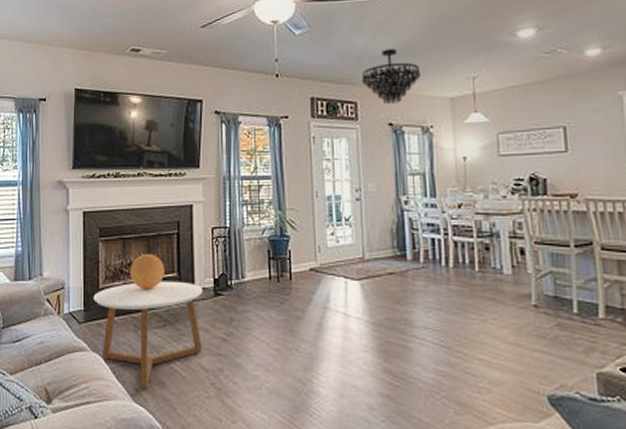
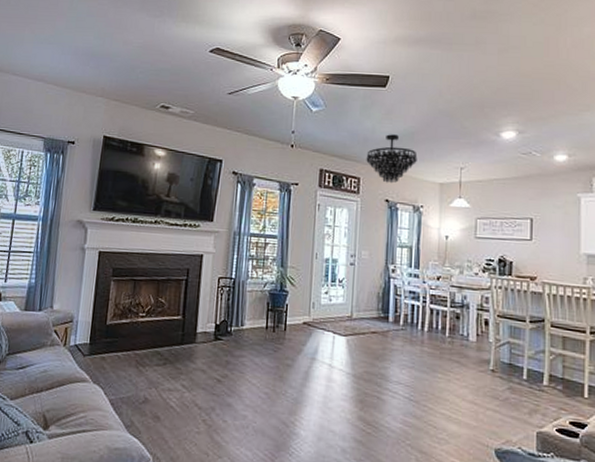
coffee table: present [93,281,203,389] -> none [100,322,205,421]
decorative sphere: present [130,254,165,290] -> none [137,296,171,329]

